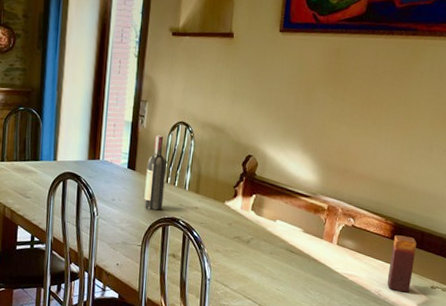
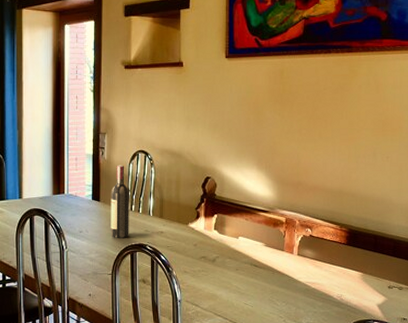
candle: present [387,235,417,293] -> none [347,241,371,295]

